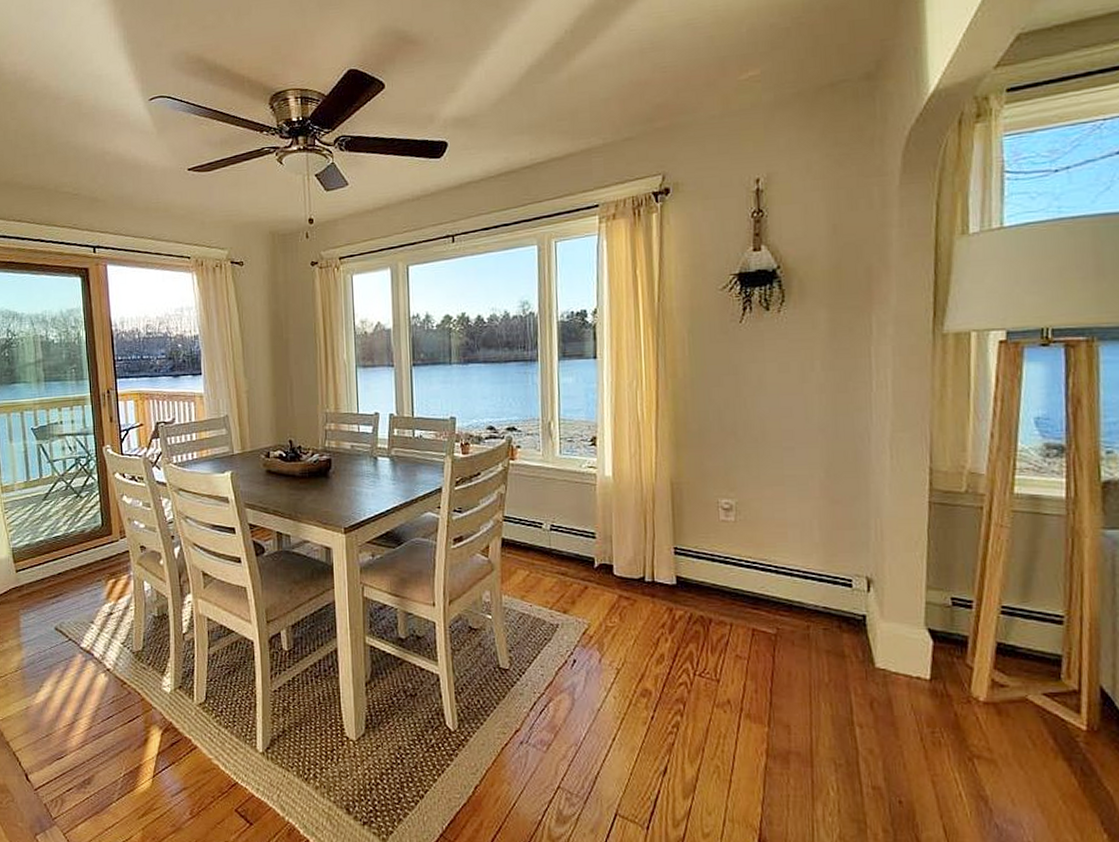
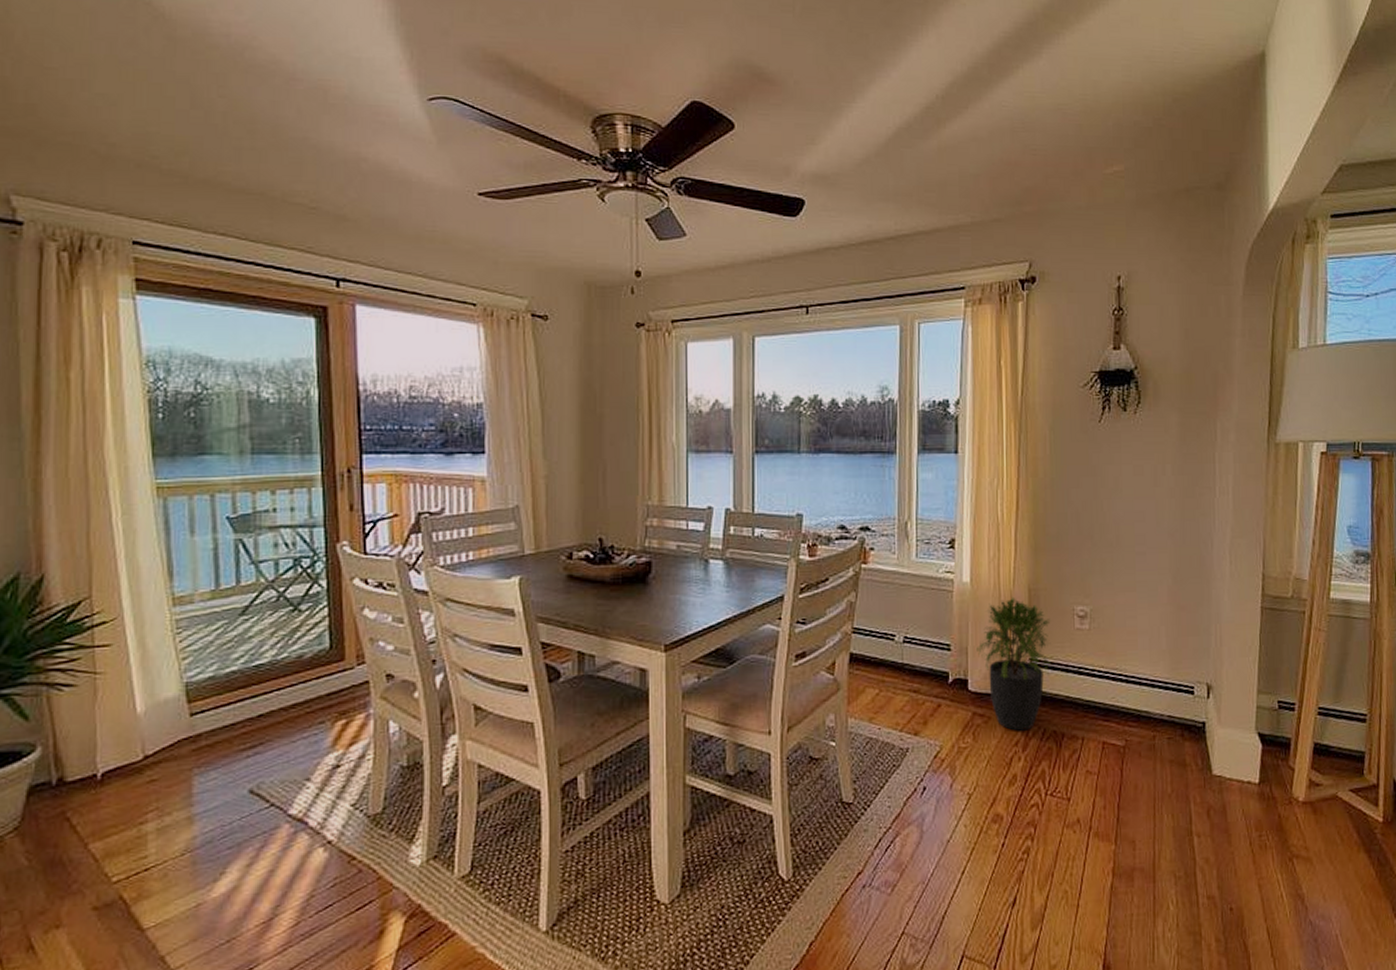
potted plant: none [621,489,696,614] -> present [977,596,1051,731]

